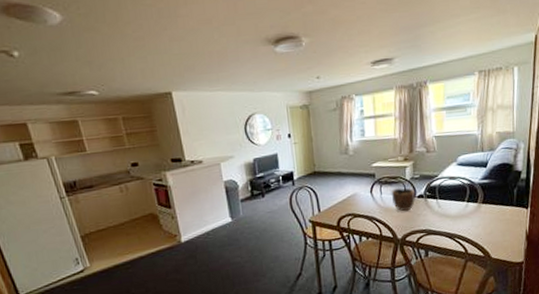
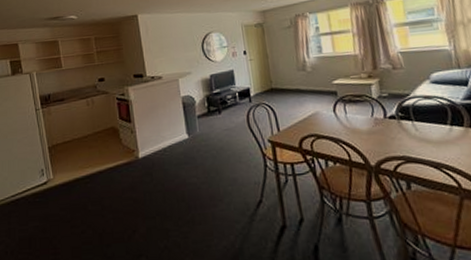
bowl: present [391,187,415,212] -> none [356,106,386,134]

